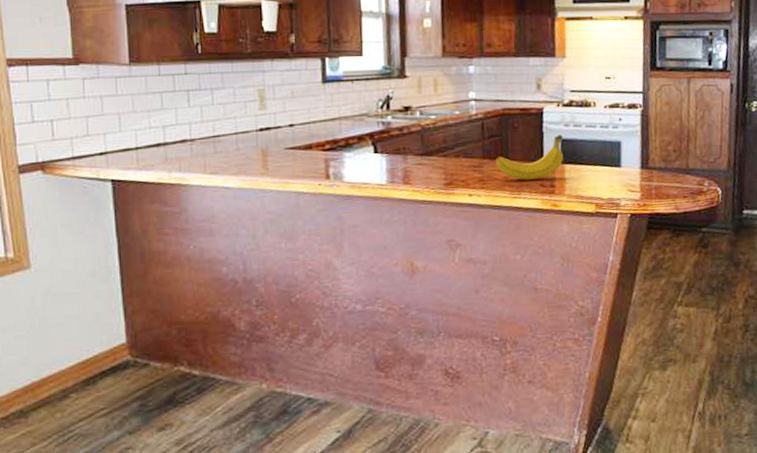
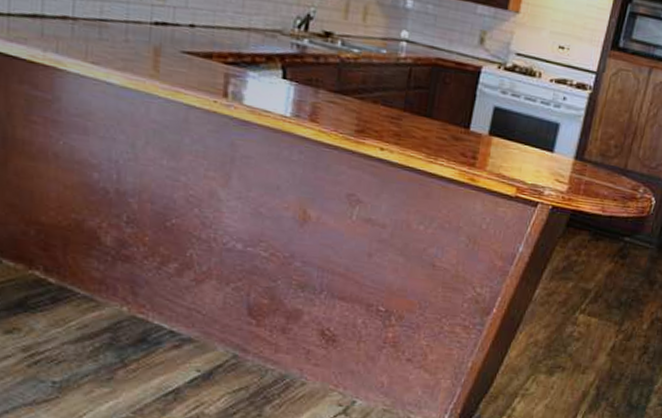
fruit: present [496,135,564,180] -> none [417,101,498,147]

